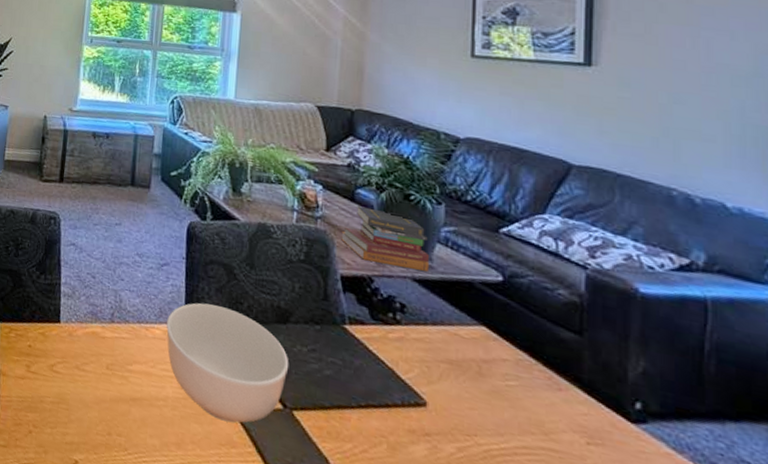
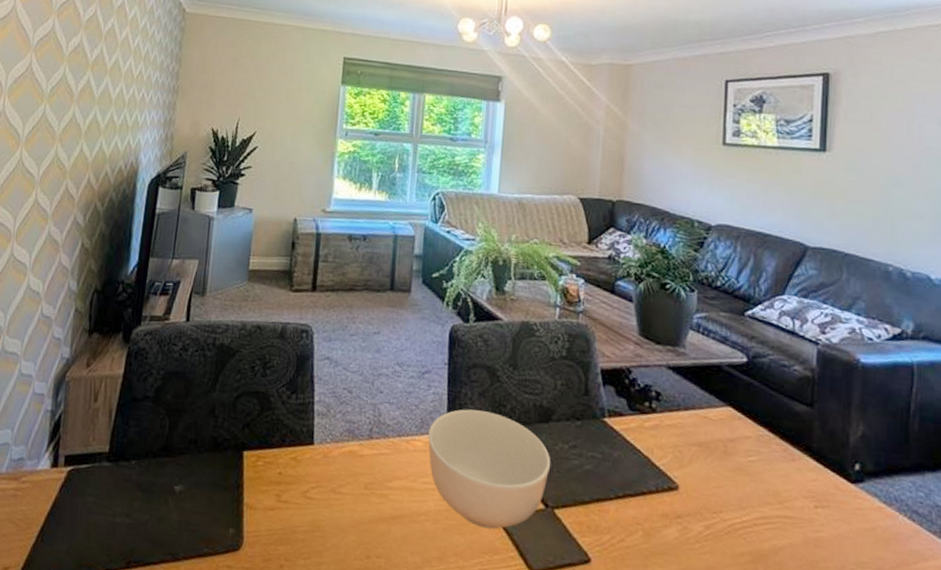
books: present [341,206,430,271] -> none [601,298,683,358]

